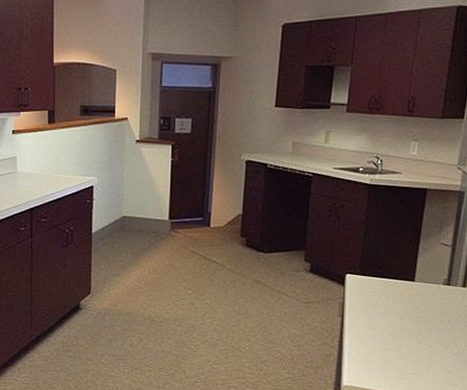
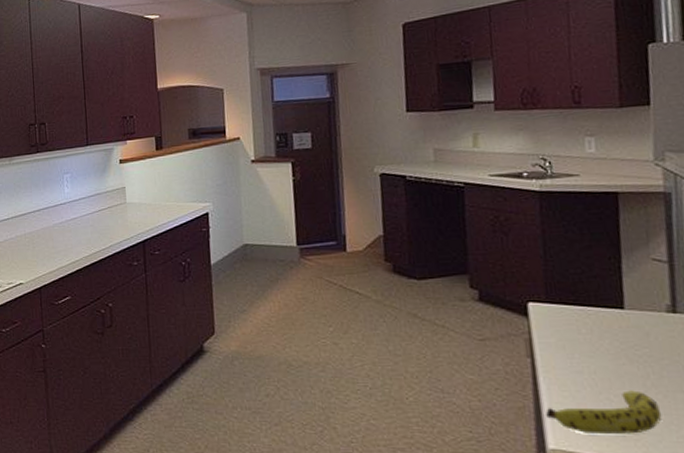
fruit: none [345,342,425,375] -> present [546,390,662,435]

